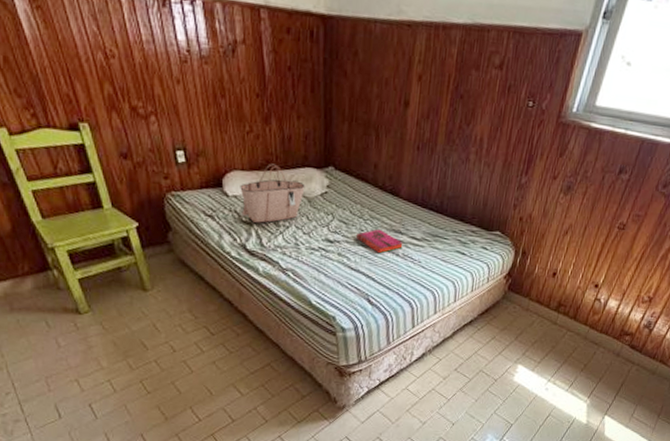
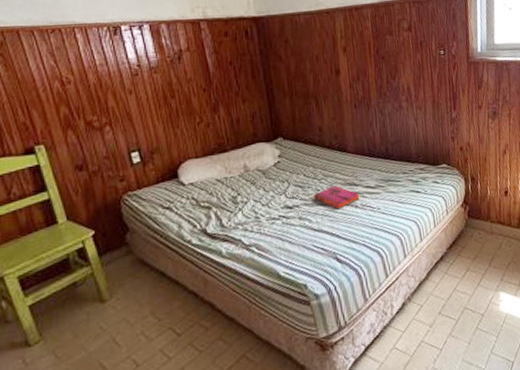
tote bag: present [240,163,305,223] -> none [195,146,258,205]

